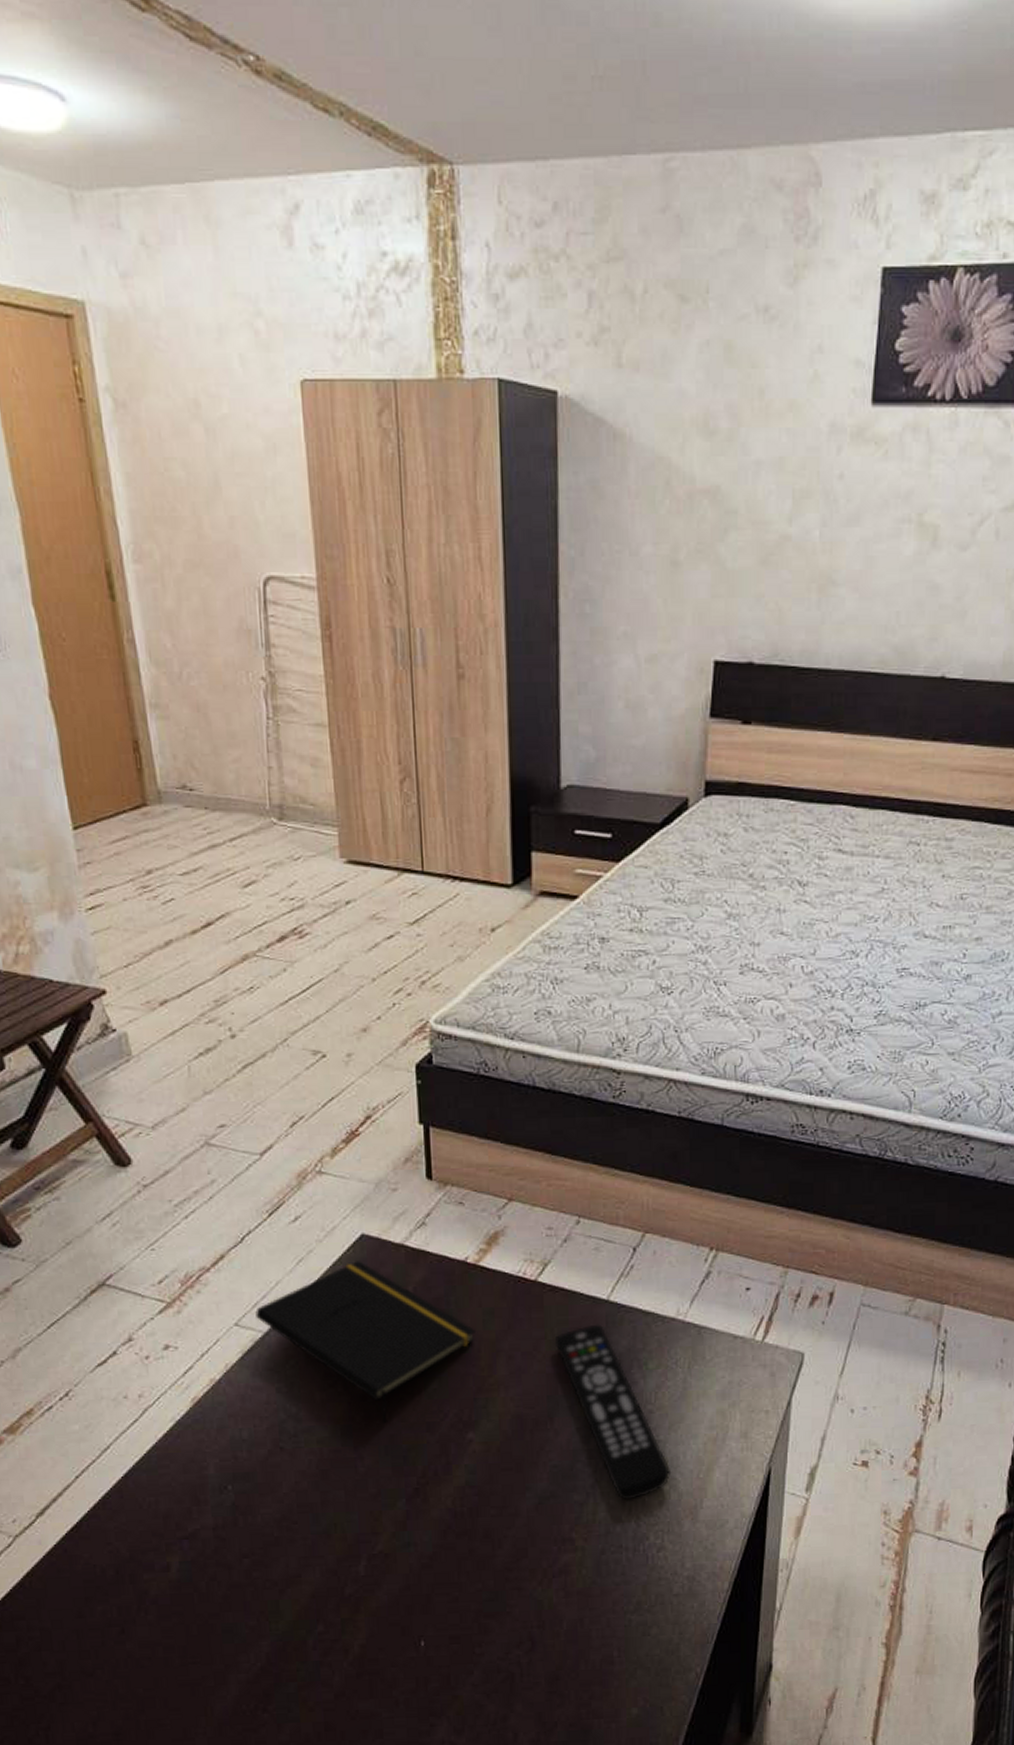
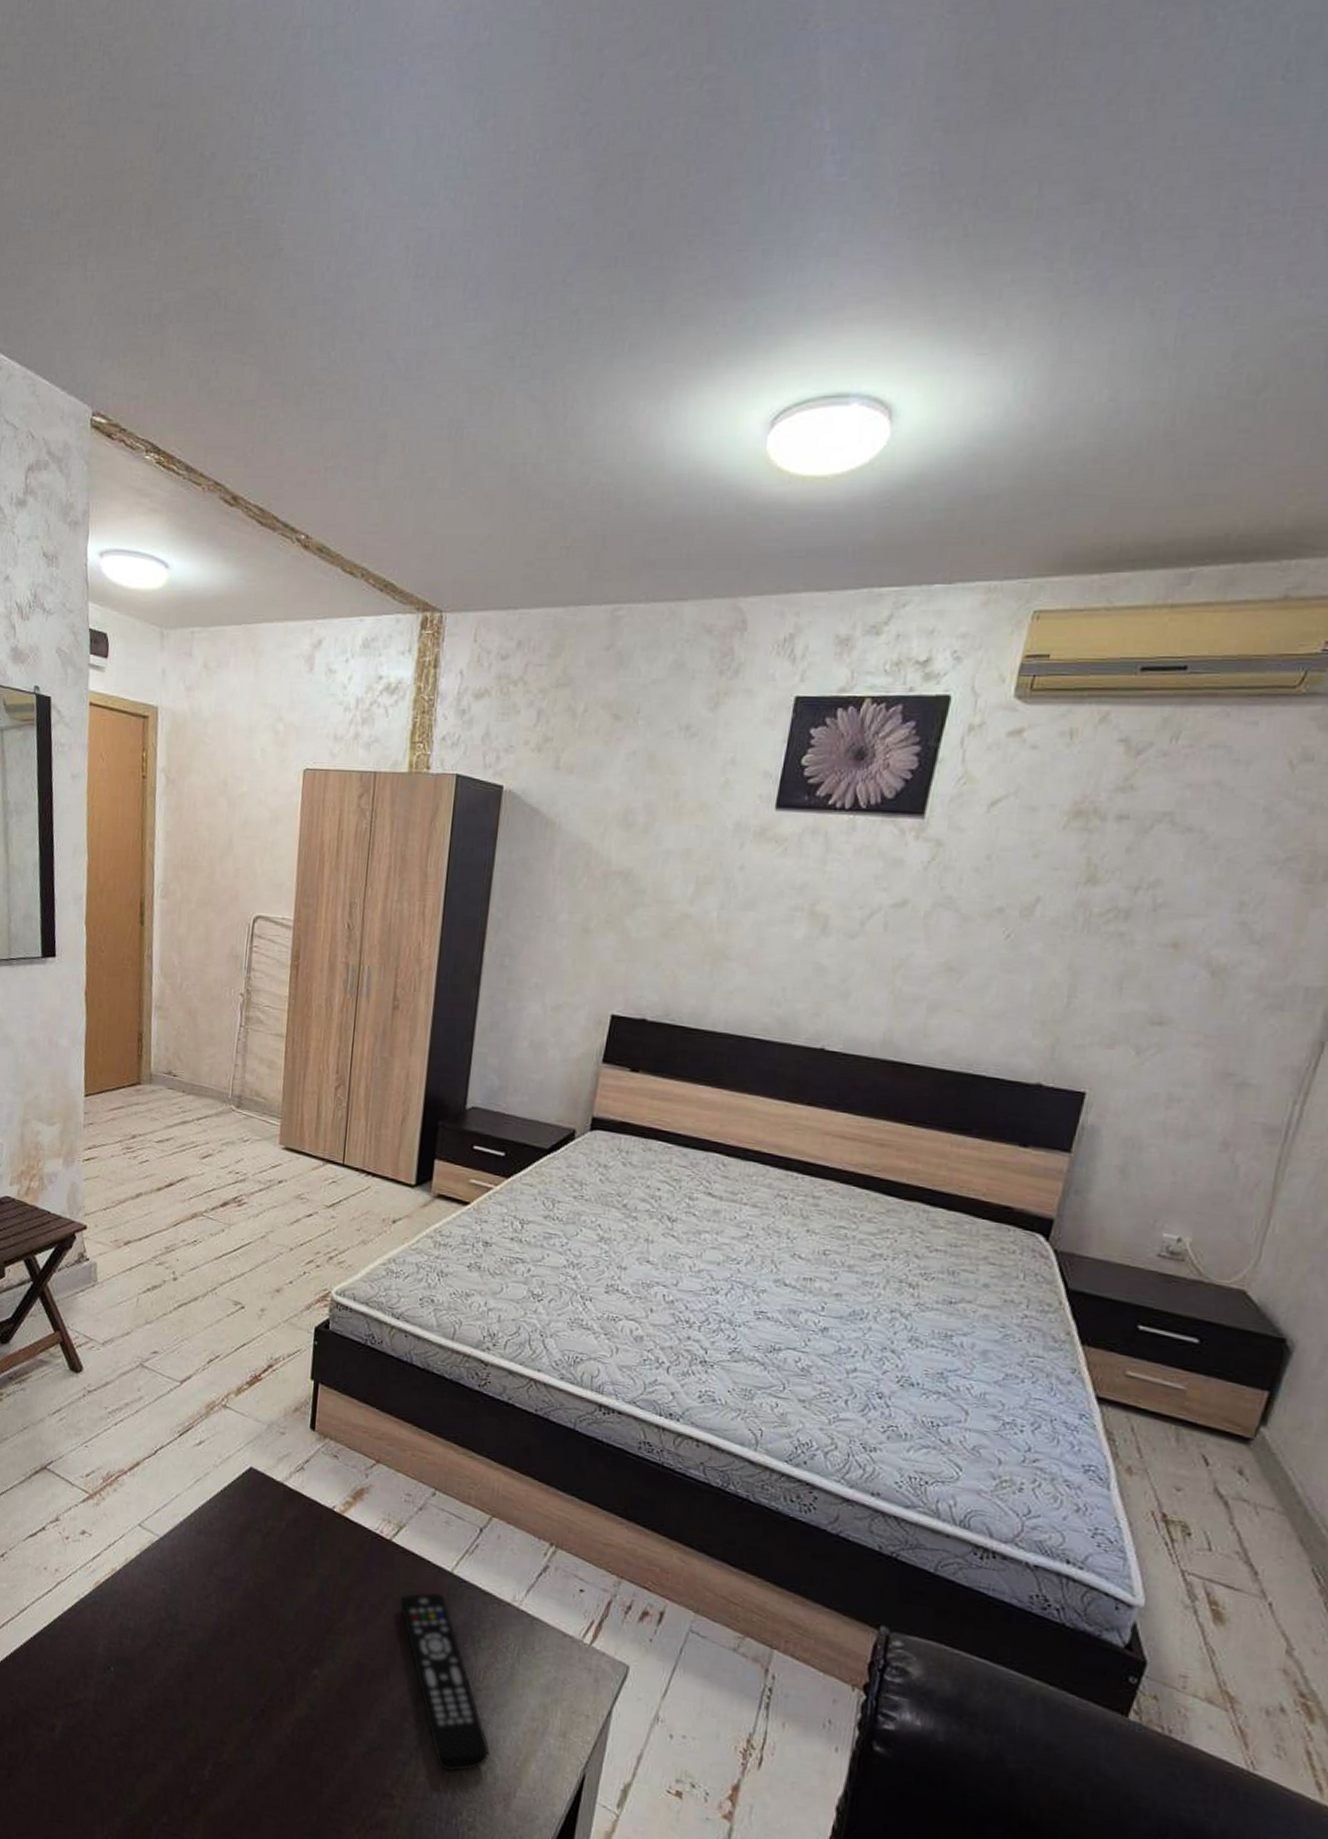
notepad: present [255,1261,476,1423] -> none [156,1490,333,1642]

